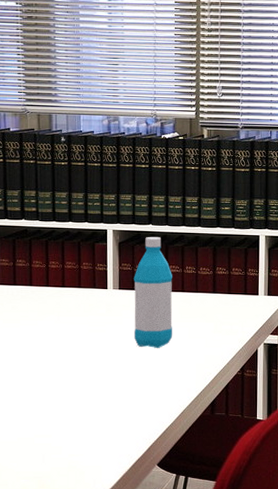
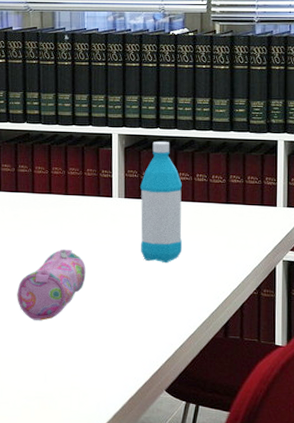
pencil case: none [15,337,82,405] -> present [17,249,86,320]

